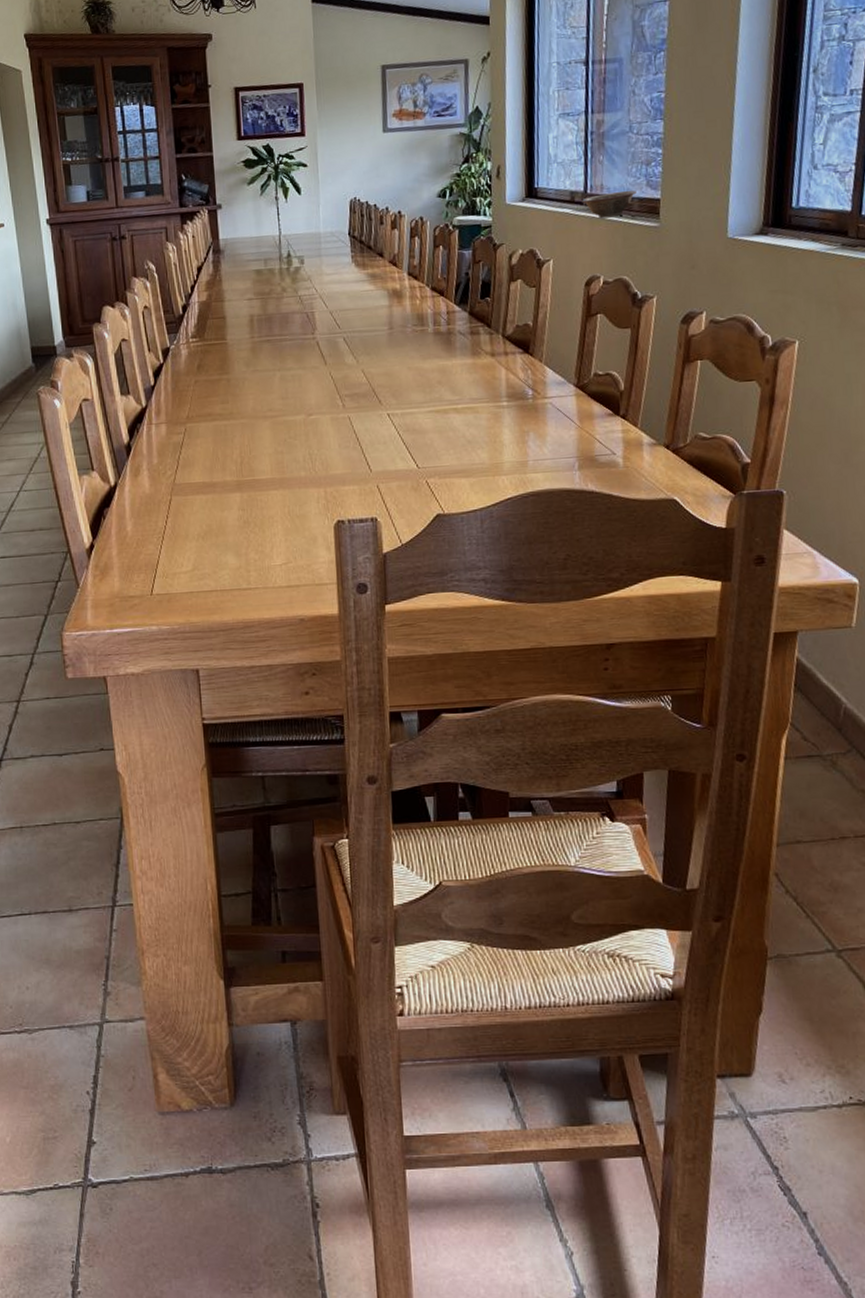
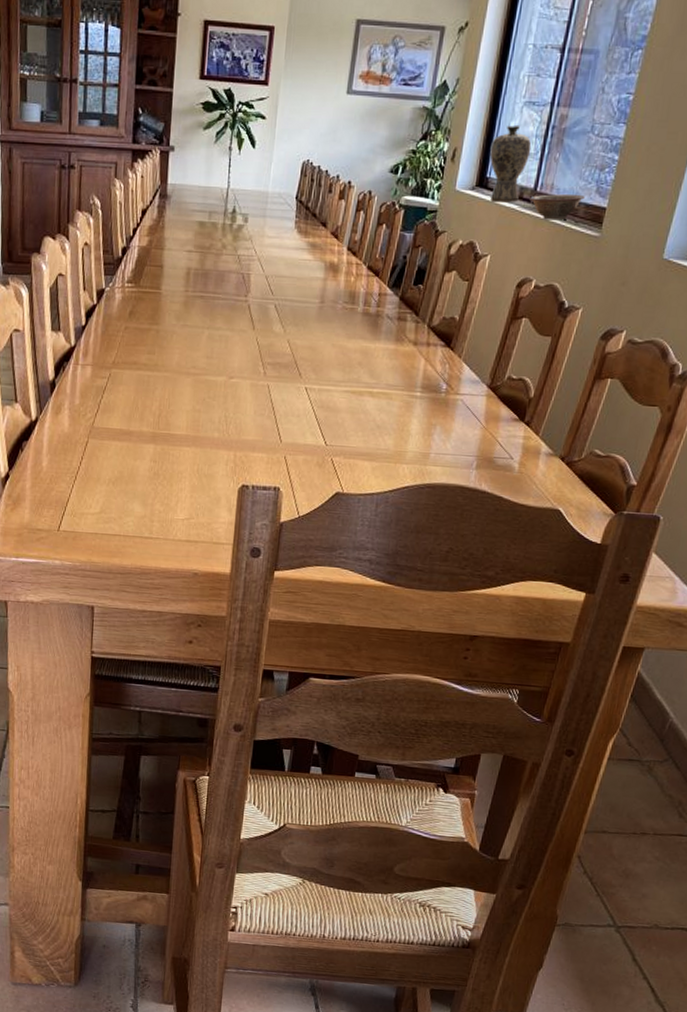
vase: none [533,137,574,211] -> present [490,125,532,204]

